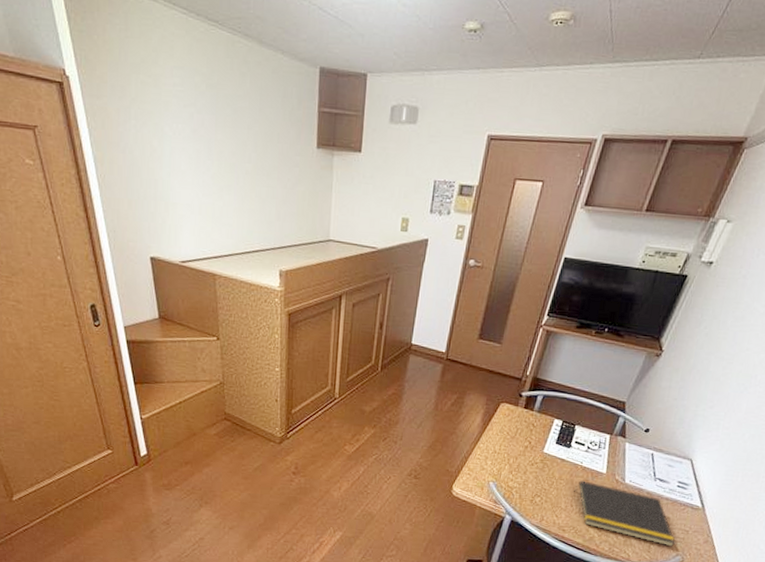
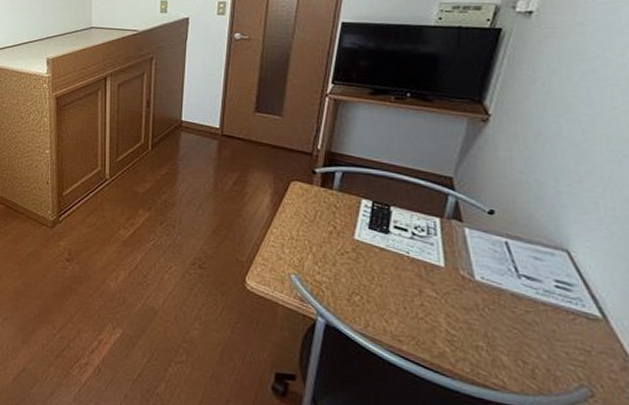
notepad: present [574,480,675,547] -> none [404,275,573,374]

